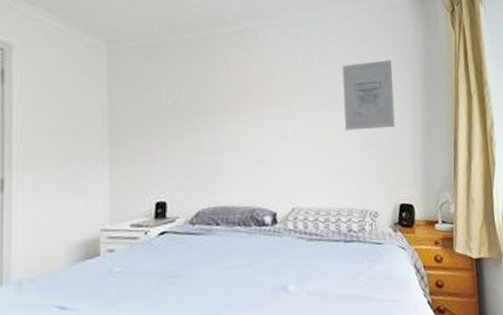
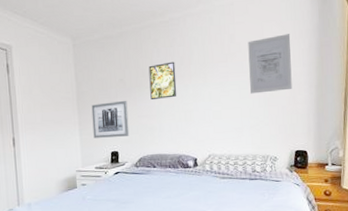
wall art: none [130,130,184,183] -> present [91,100,130,138]
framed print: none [214,83,252,131] -> present [148,61,177,99]

